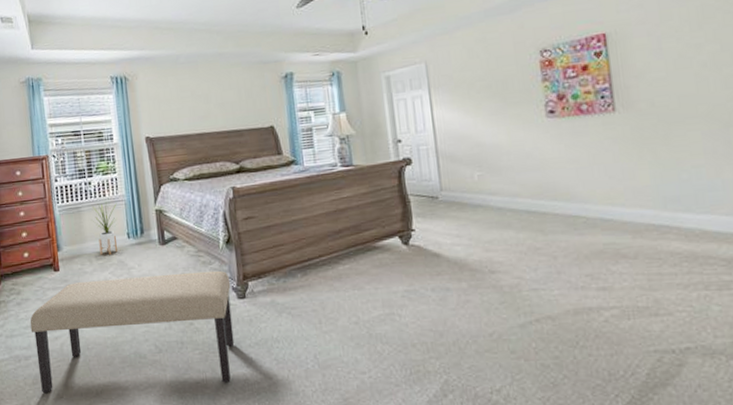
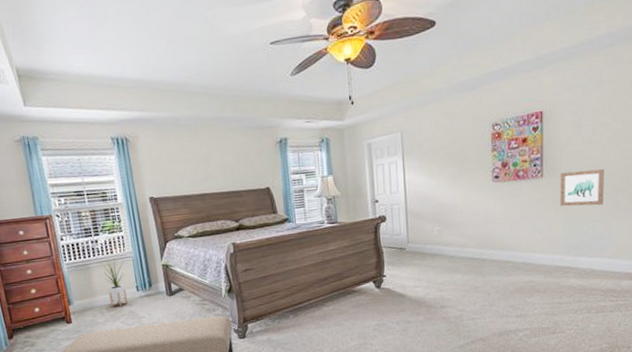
wall art: none [640,100,708,148] -> present [560,168,604,207]

